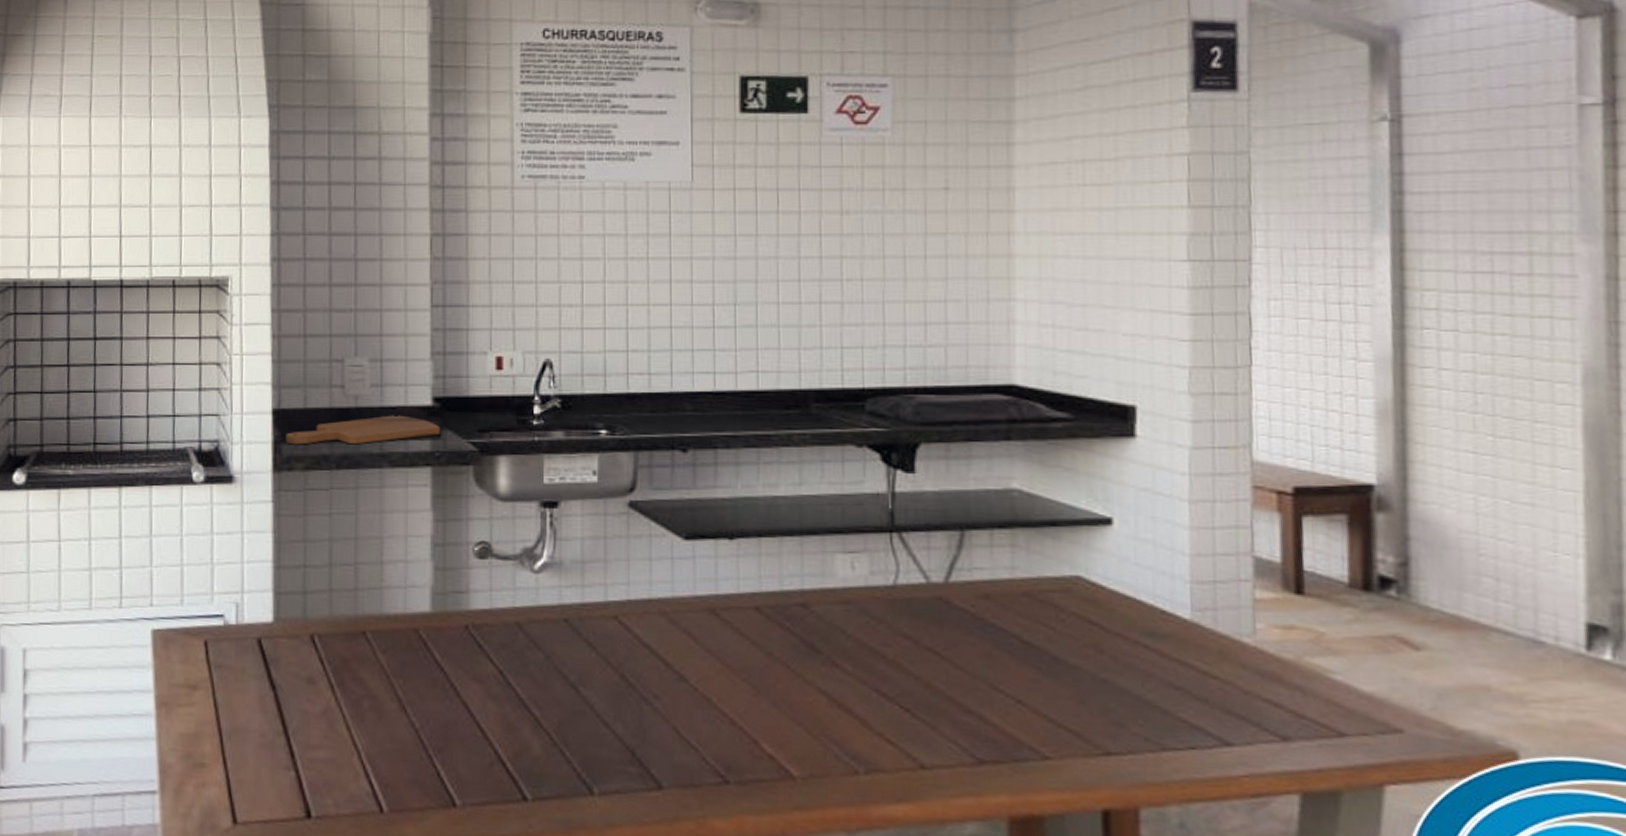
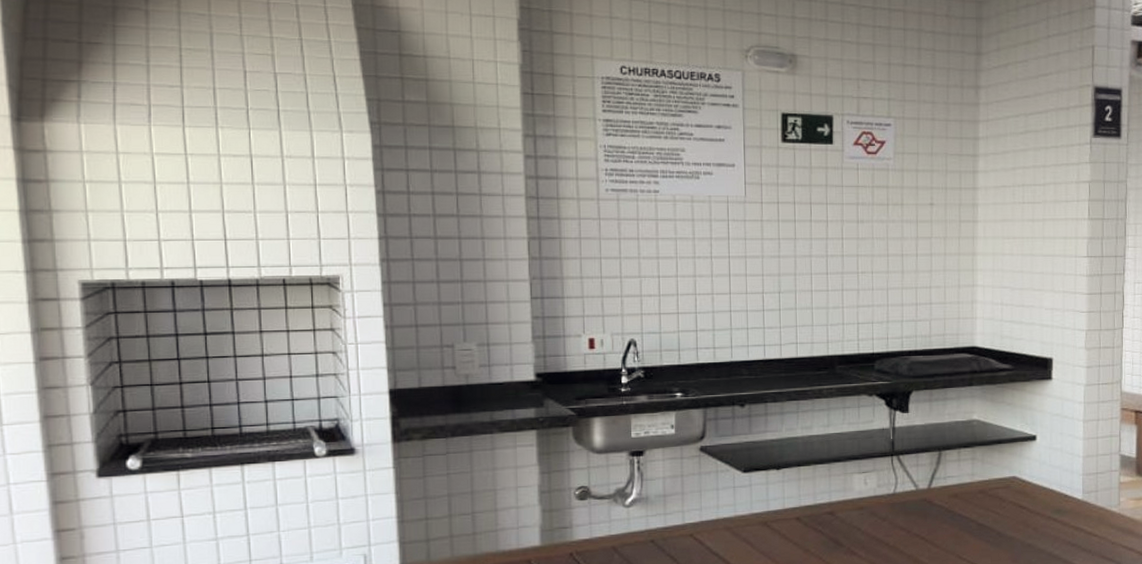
cutting board: present [285,415,441,445] -> none [403,389,543,419]

